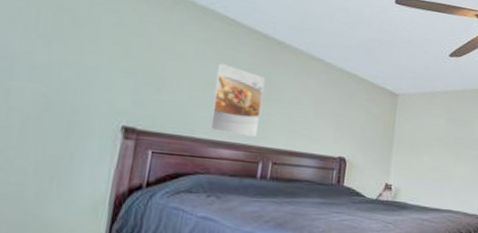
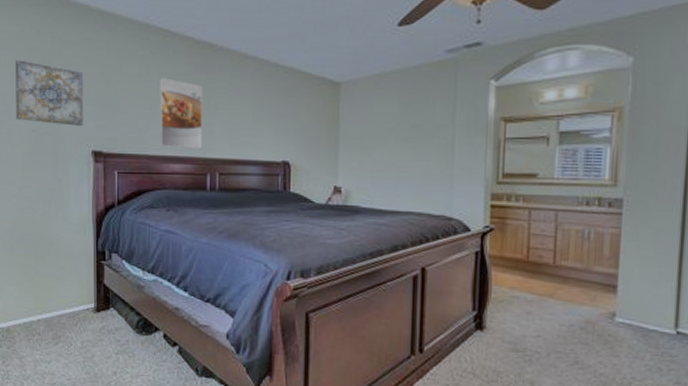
wall art: none [20,15,125,98] -> present [15,60,83,126]

